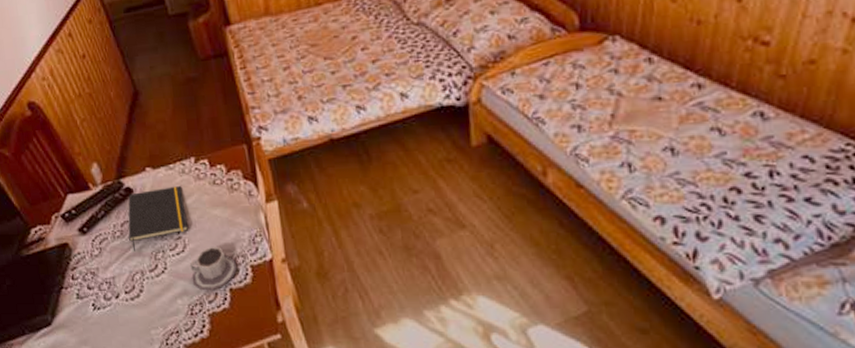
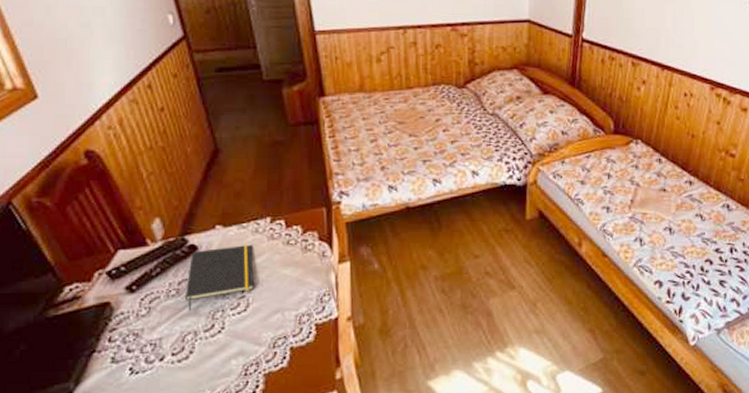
cup: present [189,246,238,291] -> none [250,305,301,351]

